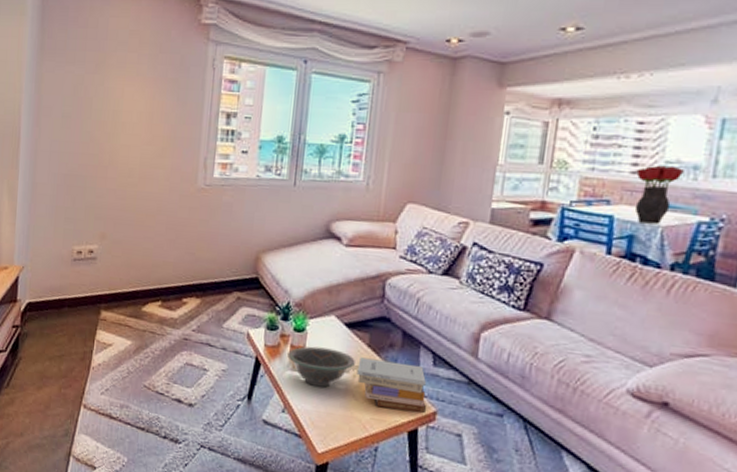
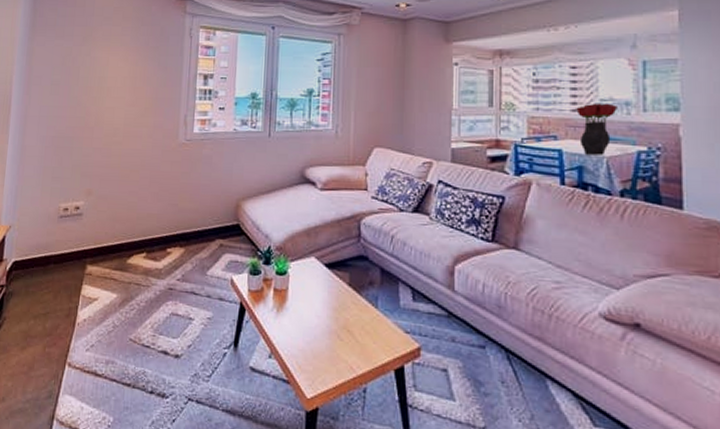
decorative bowl: present [287,346,355,388] -> none [271,288,337,330]
books: present [357,357,426,413] -> none [340,297,410,349]

